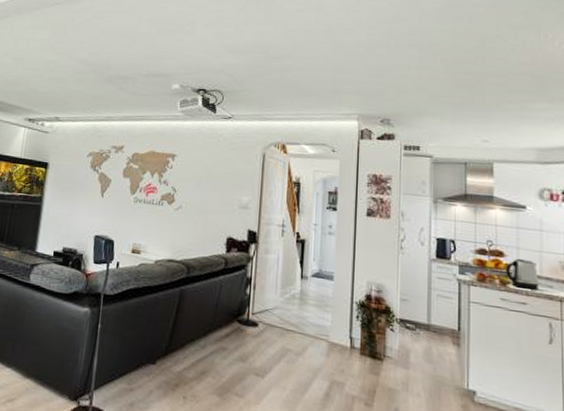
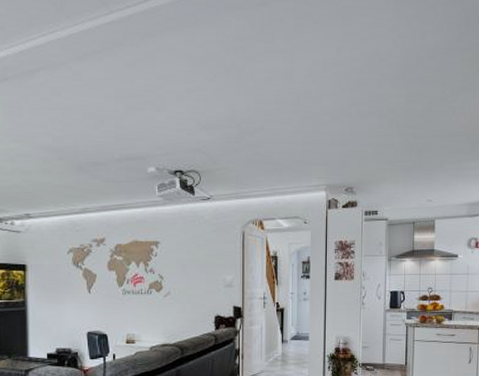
kettle: present [505,258,538,290] -> none [440,299,464,324]

